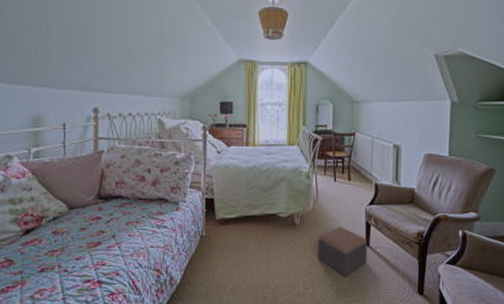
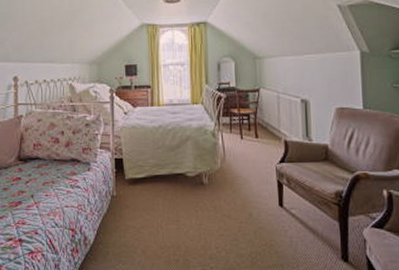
footstool: present [317,226,368,276] -> none [228,186,282,239]

